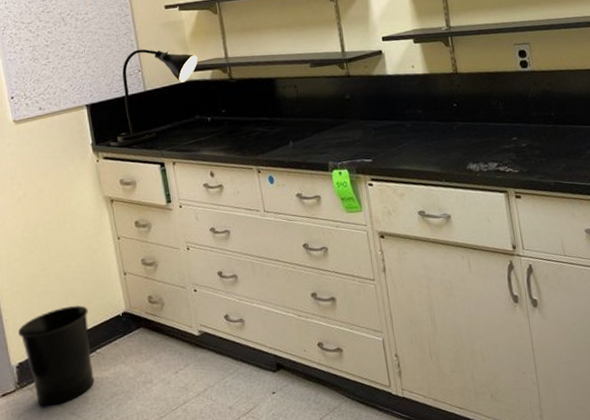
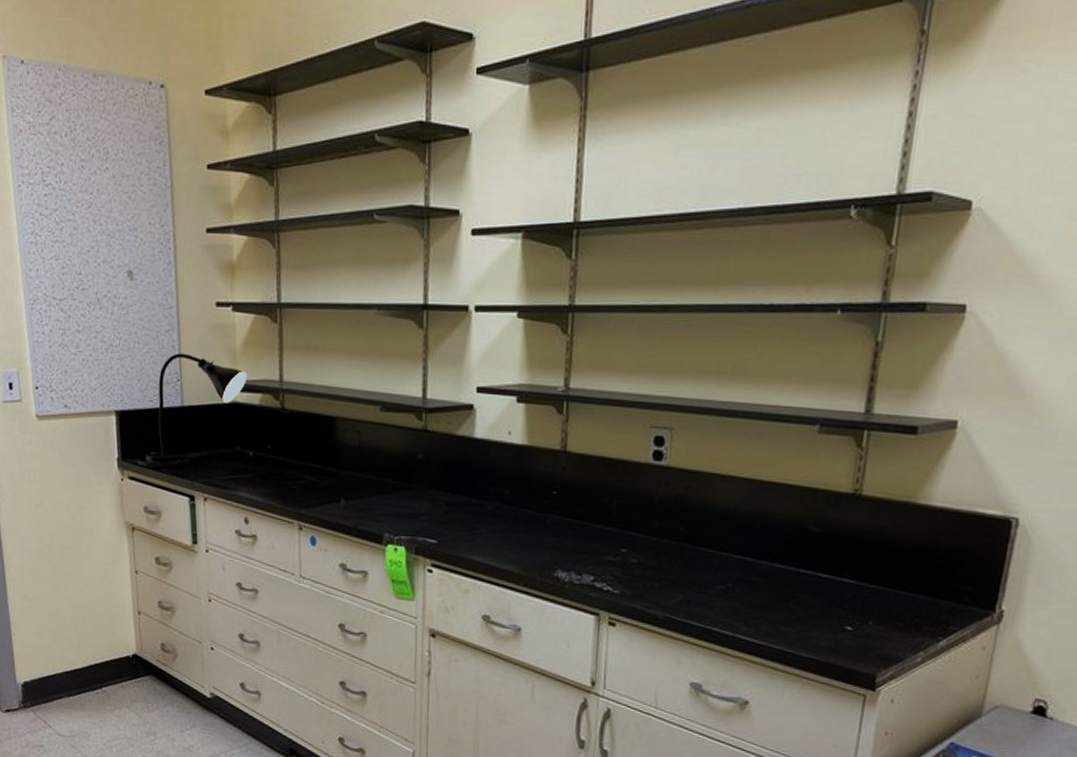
waste bin: present [18,305,94,406] -> none [26,634,98,734]

